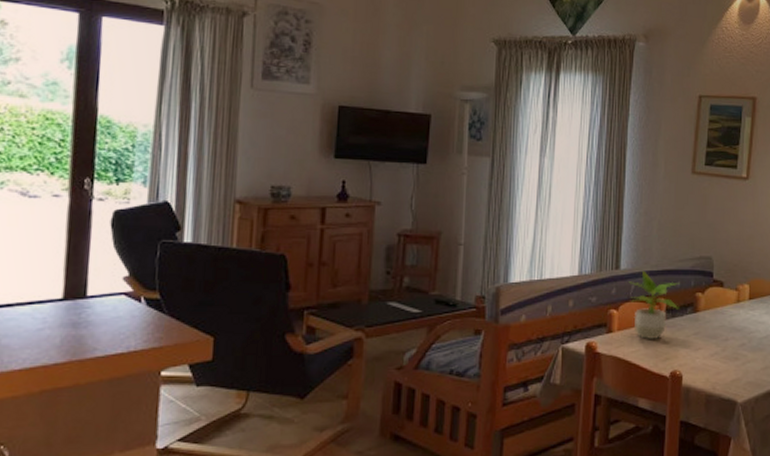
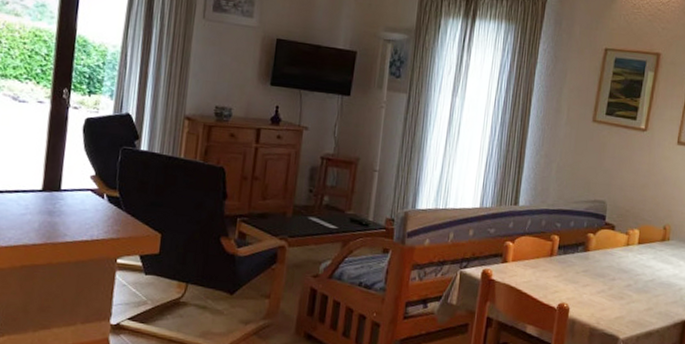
potted plant: present [629,270,680,339] -> none [526,208,573,272]

